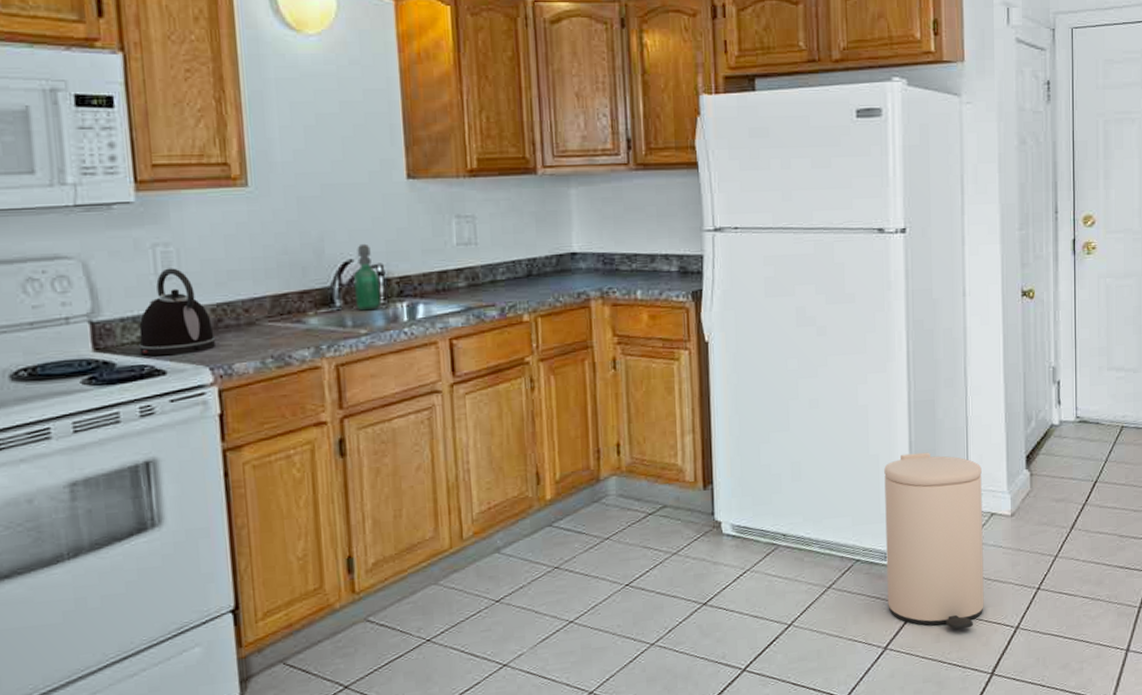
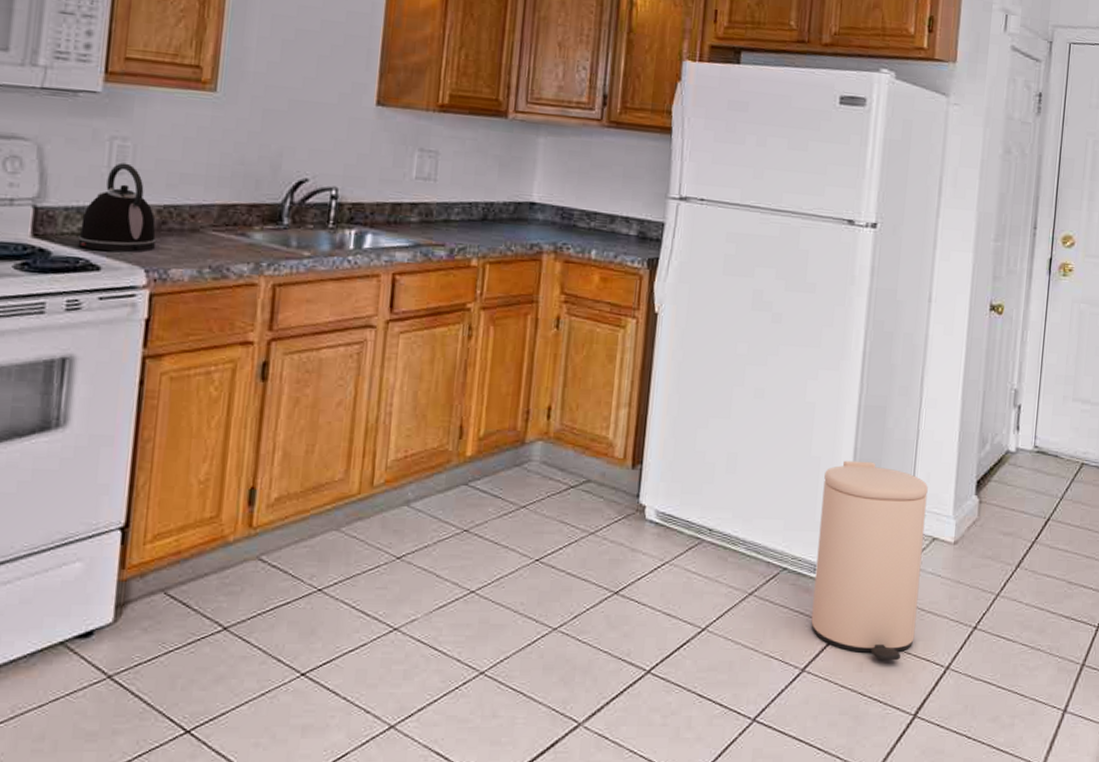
soap dispenser: present [353,243,380,311] -> none [304,164,332,234]

